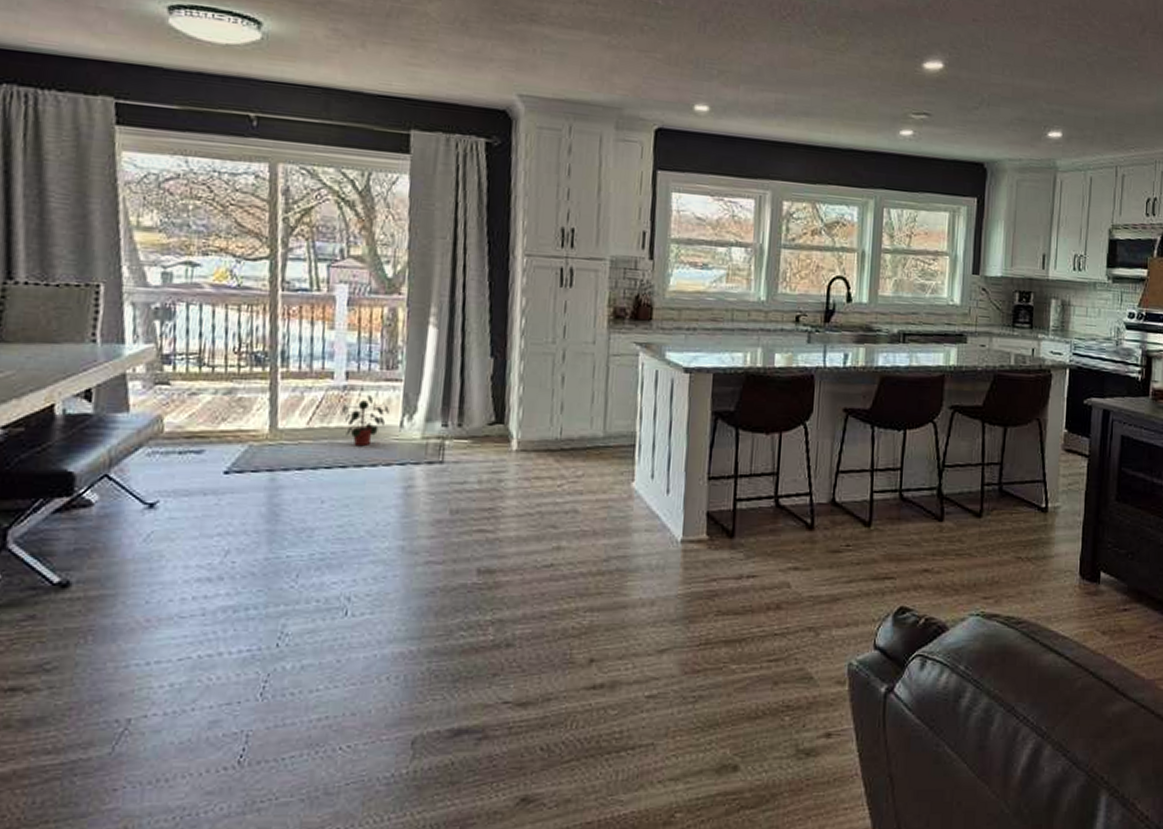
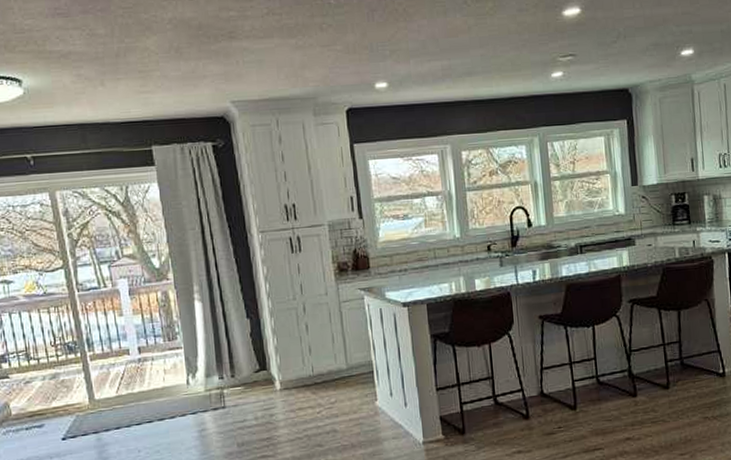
potted plant: present [341,395,389,447] -> none [140,363,177,405]

